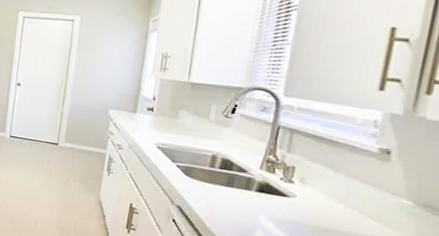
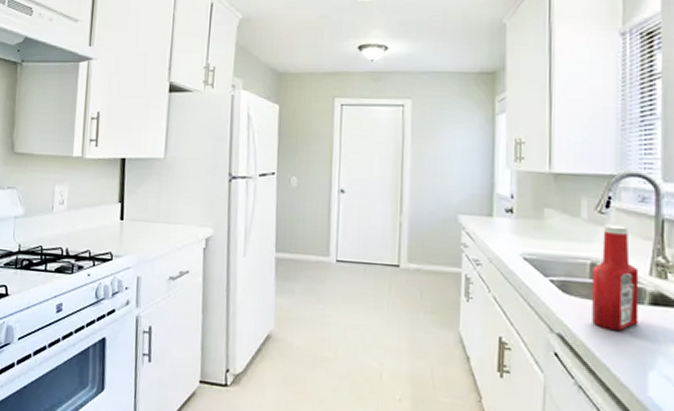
ketchup bottle: none [206,126,252,209] -> present [592,224,639,332]

